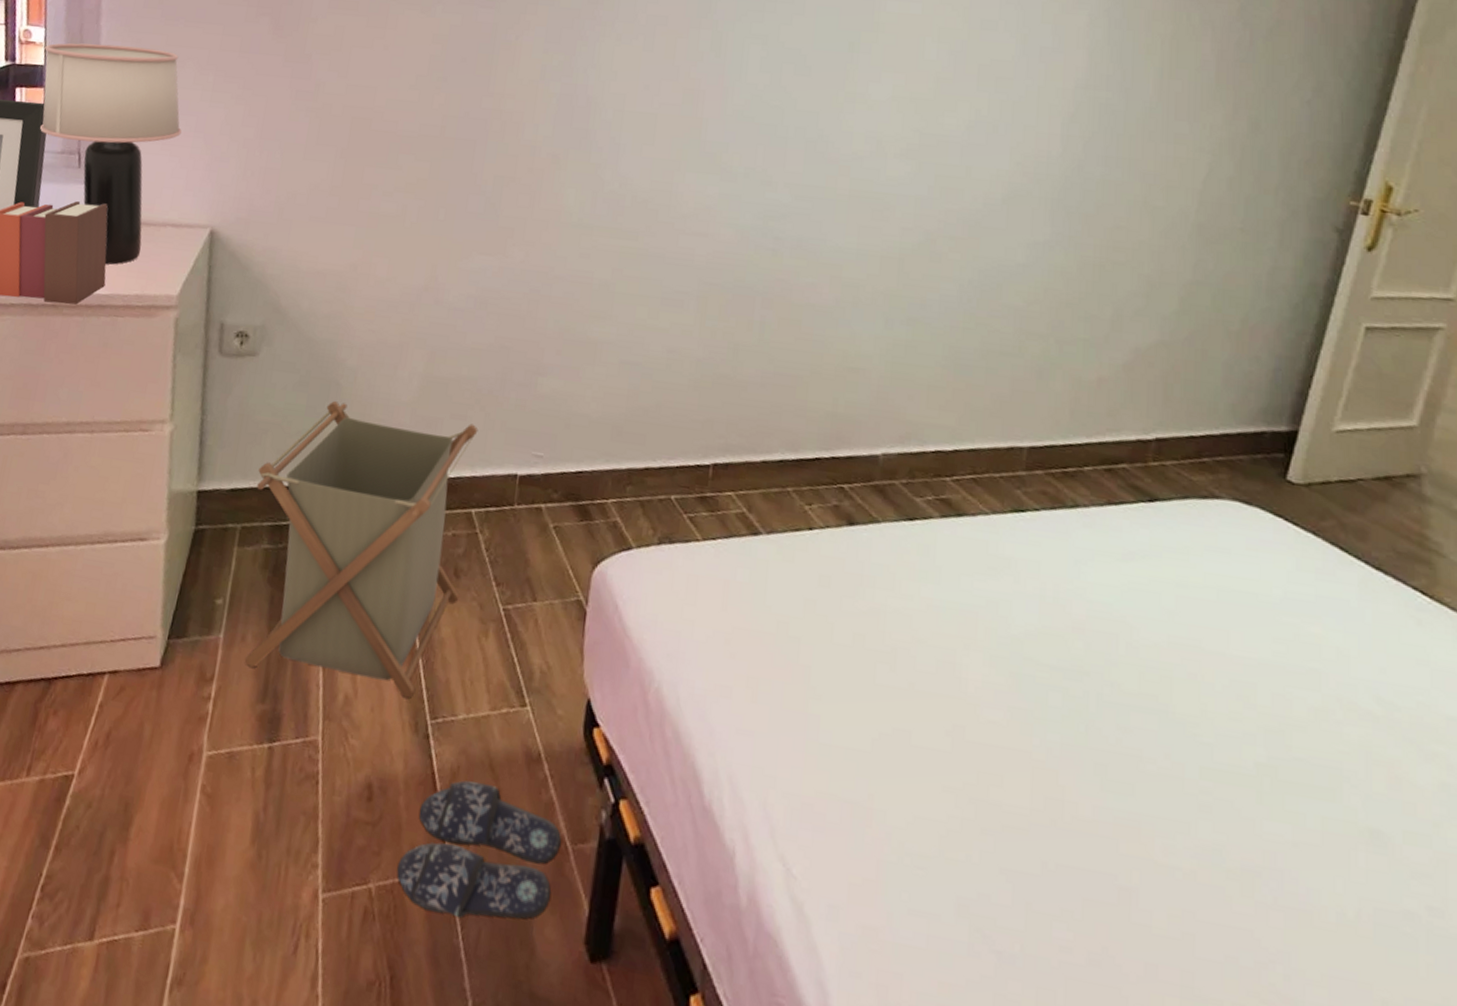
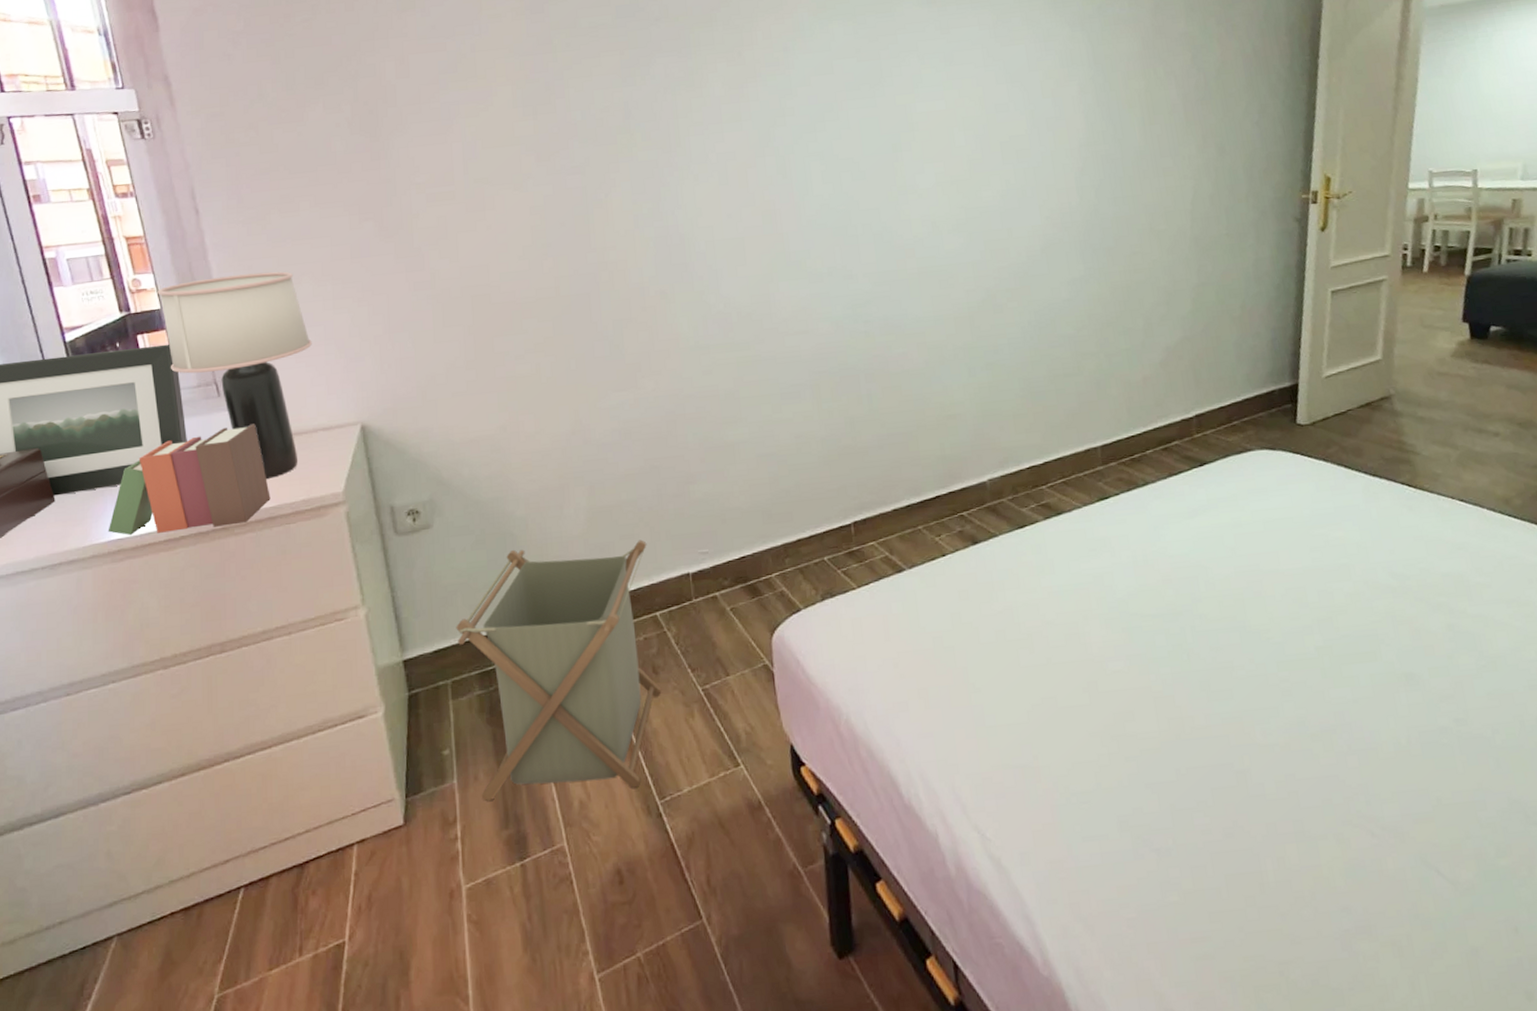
slippers: present [397,780,561,920] -> none [658,839,794,960]

